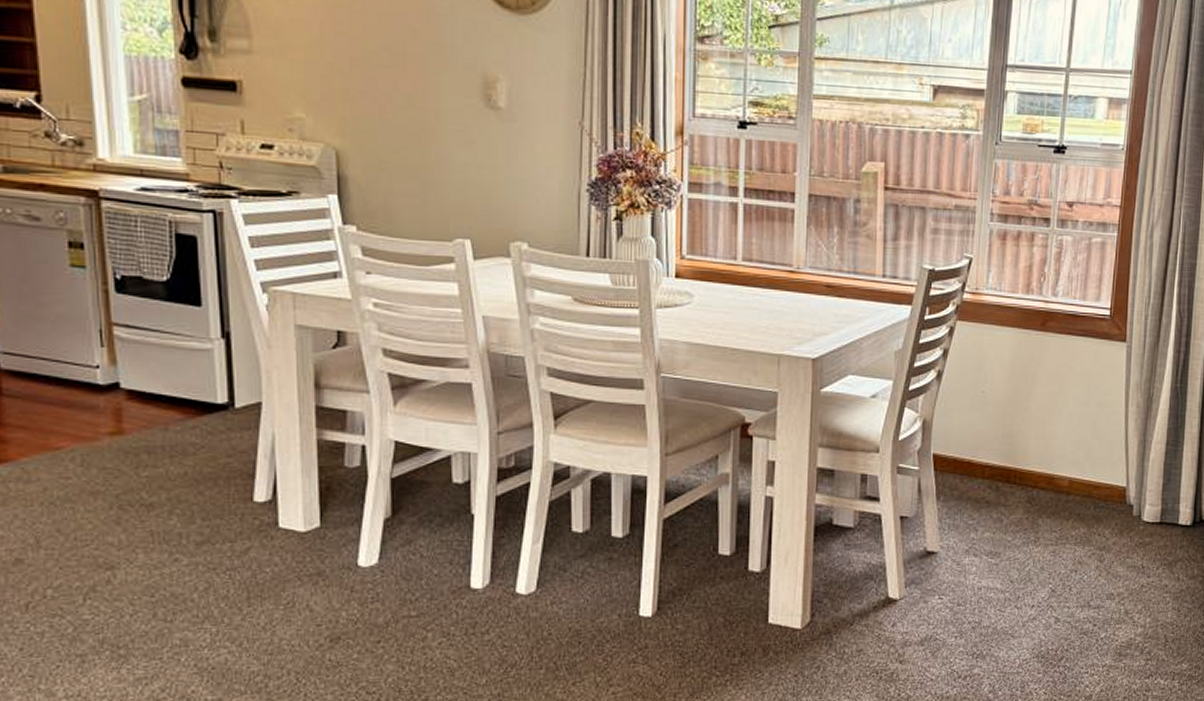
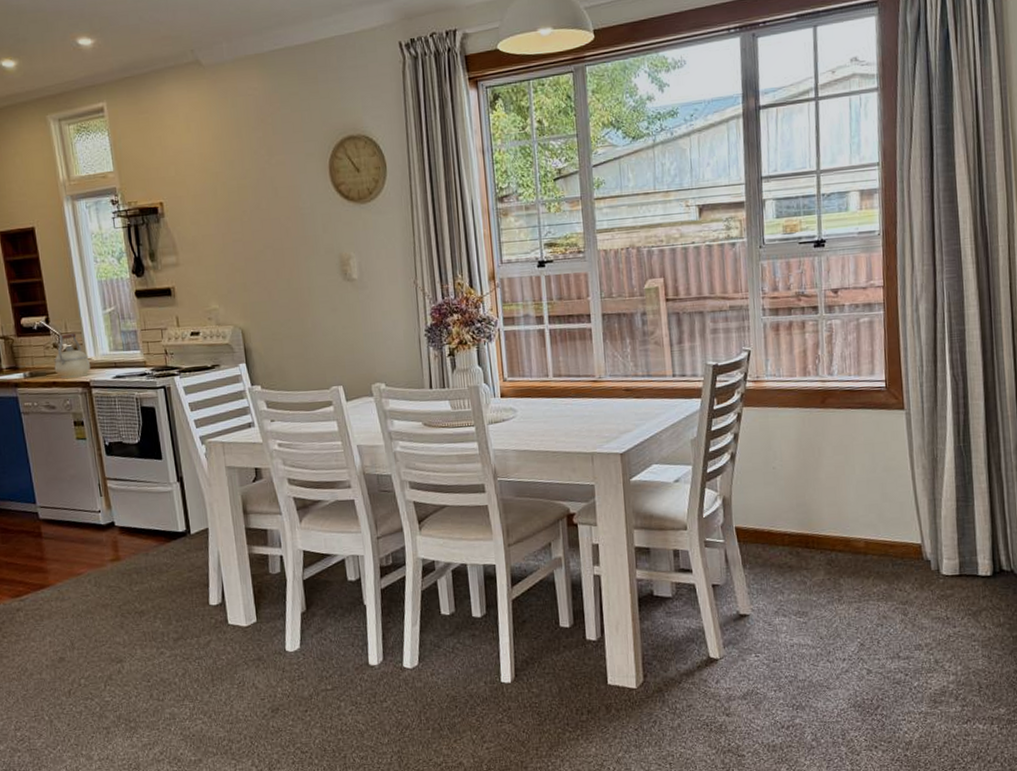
kettle: none [43,119,103,184] -> present [53,332,91,380]

